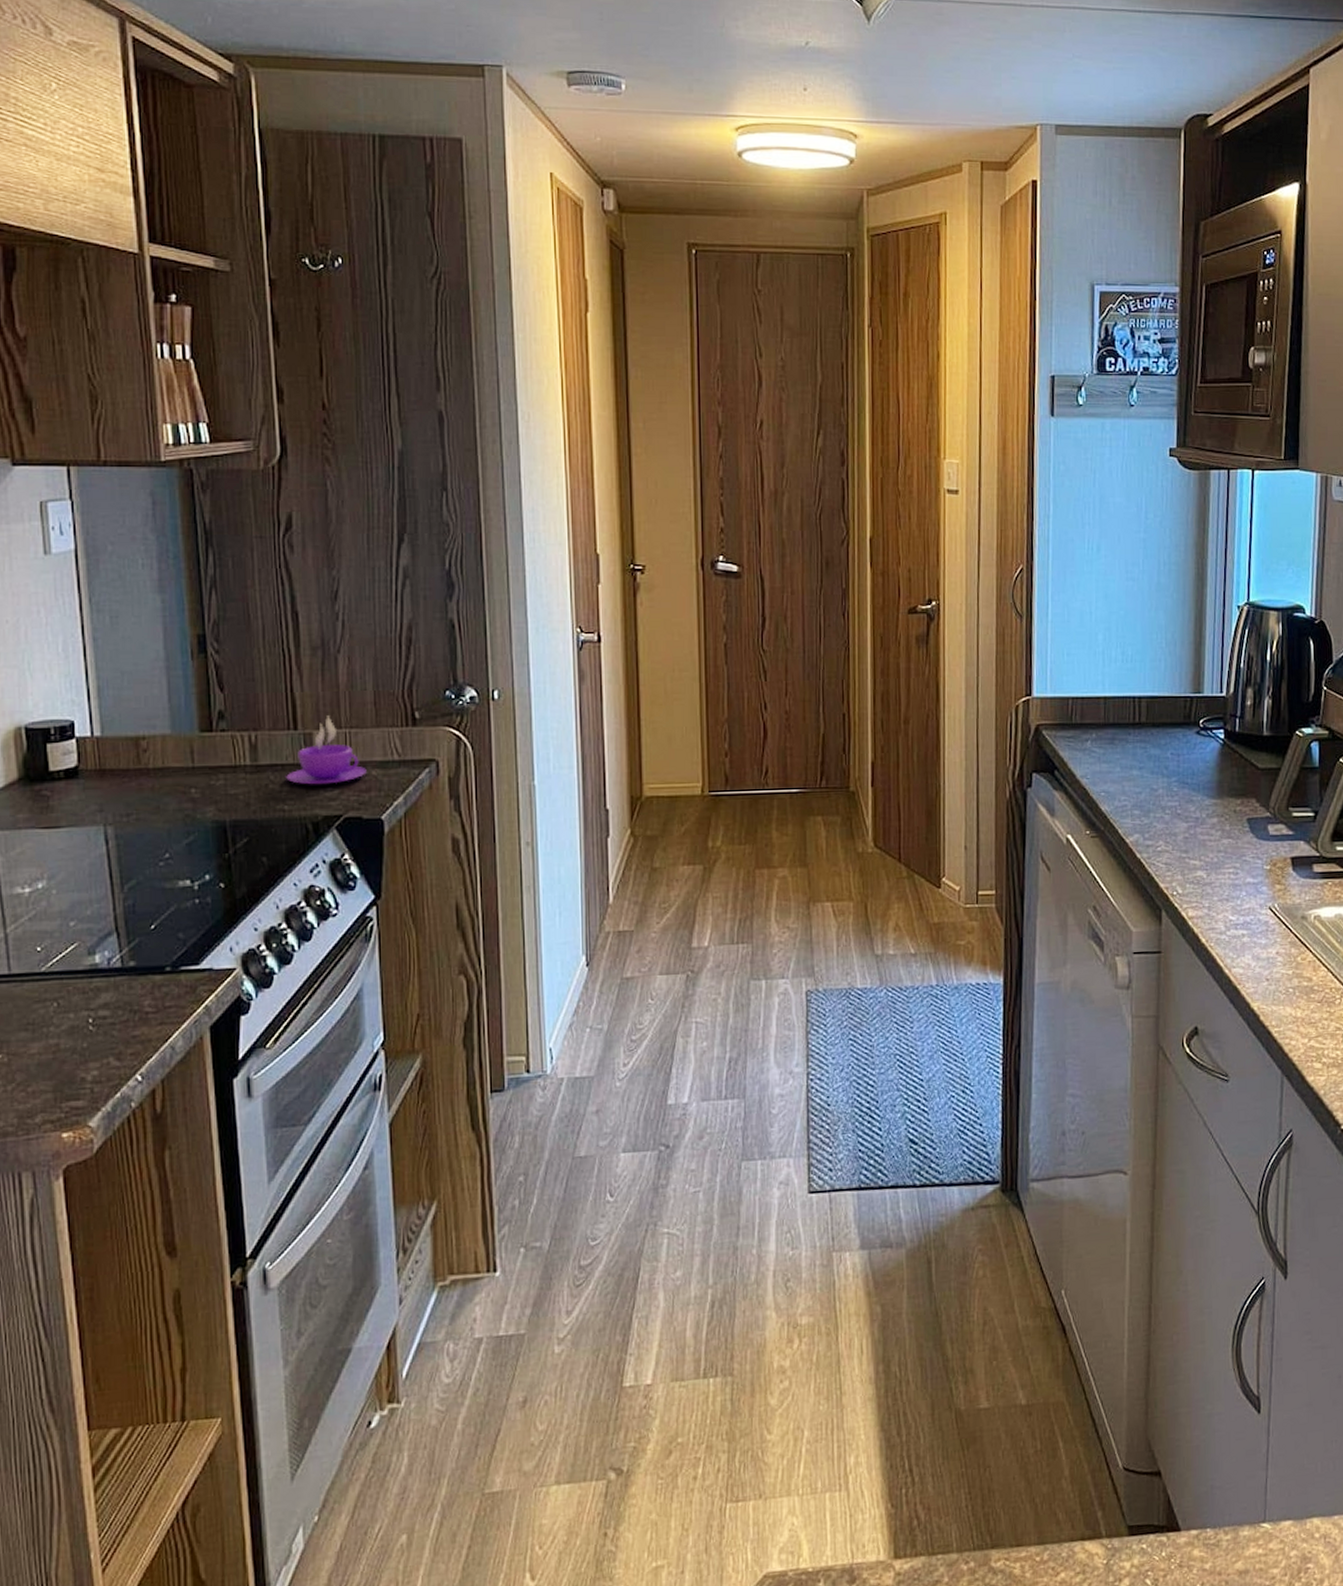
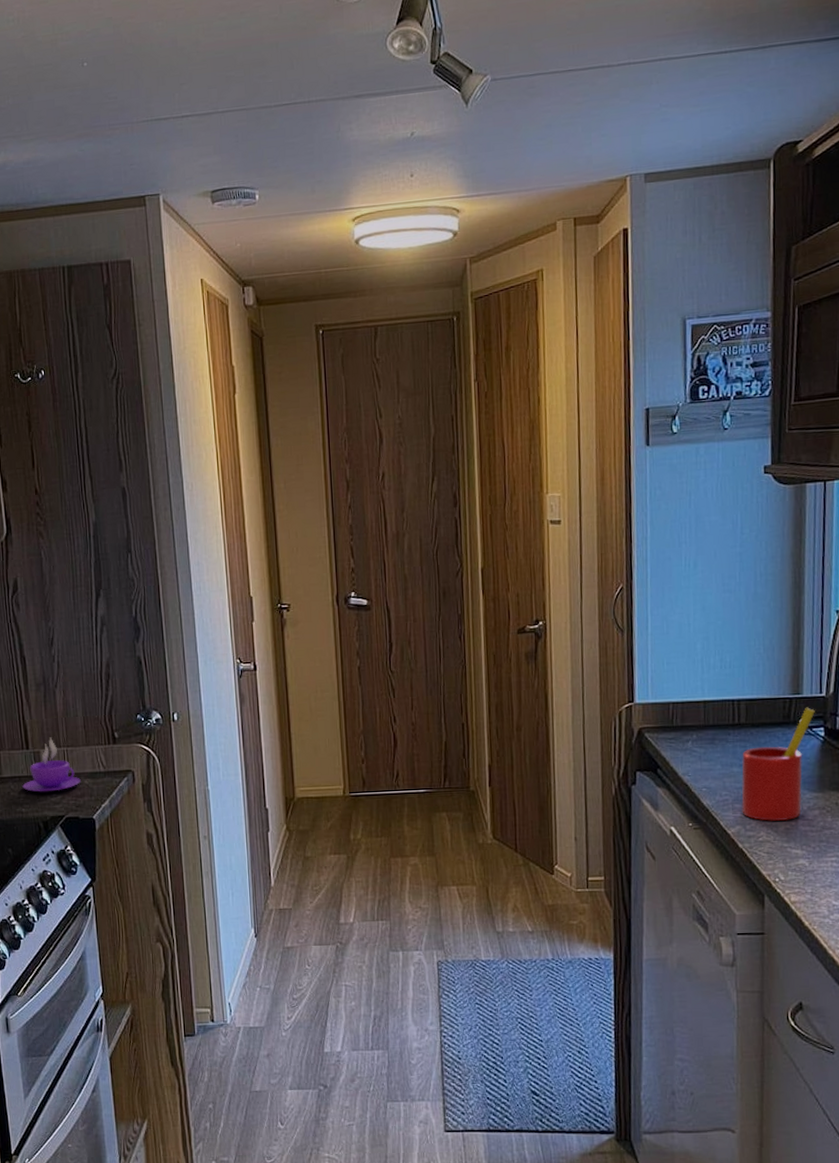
straw: none [1140,707,1215,829] -> present [741,707,815,821]

